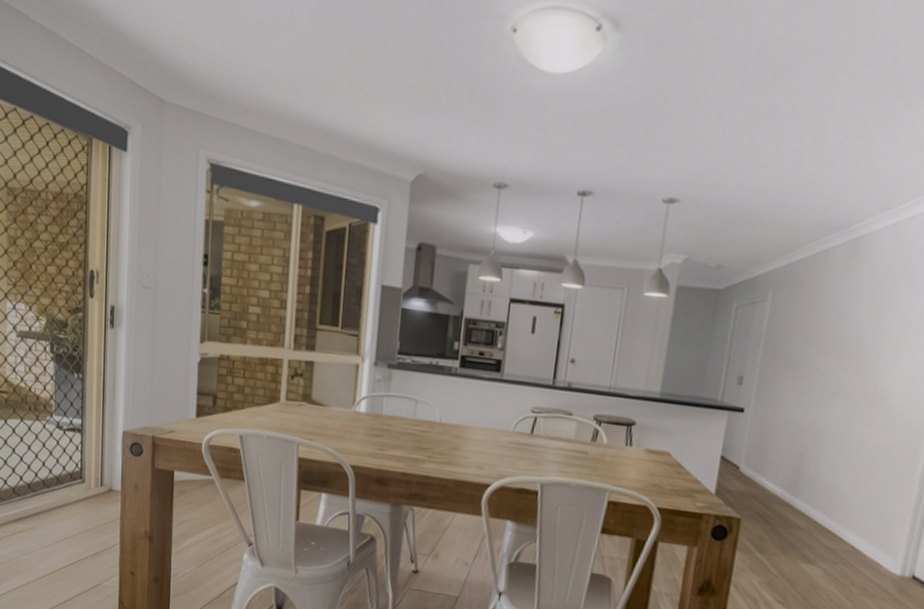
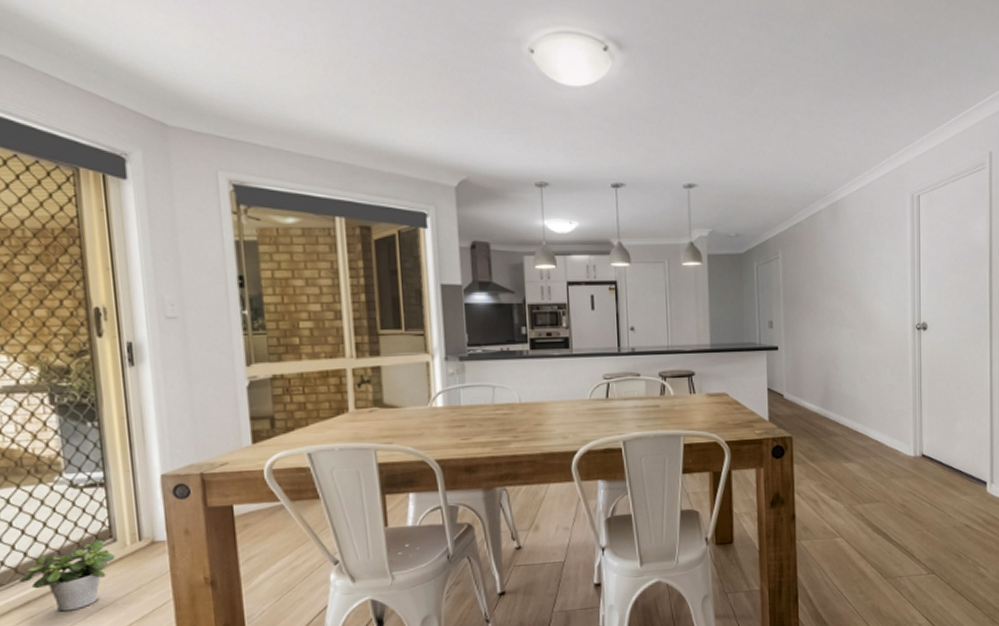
potted plant: none [15,478,82,535] -> present [19,539,116,612]

